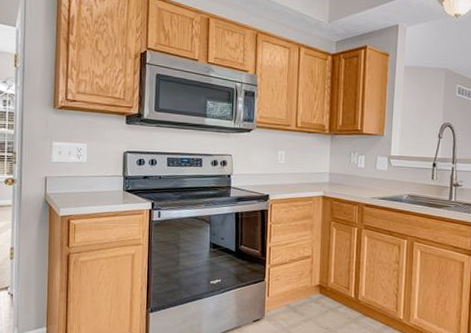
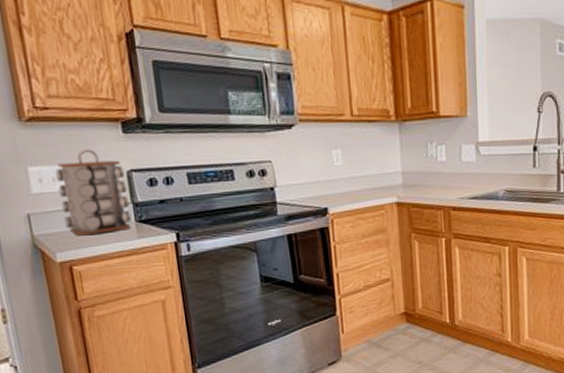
spice rack: none [71,133,122,198] -> present [55,149,132,236]

